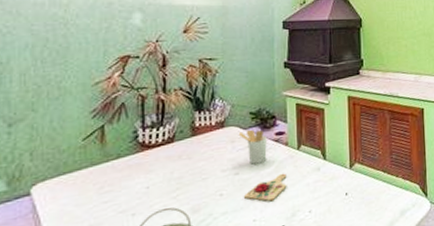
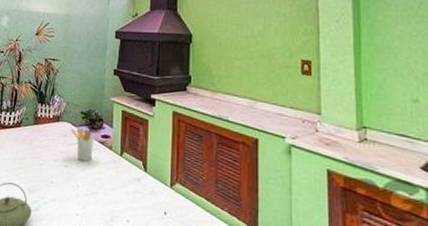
cutting board: present [243,173,287,202] -> none [69,175,109,201]

